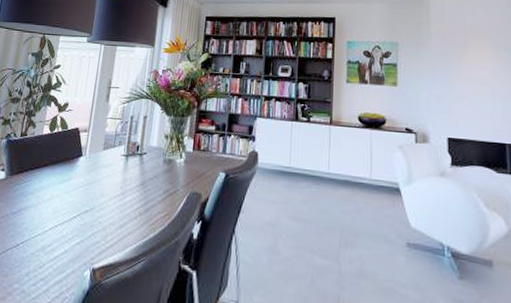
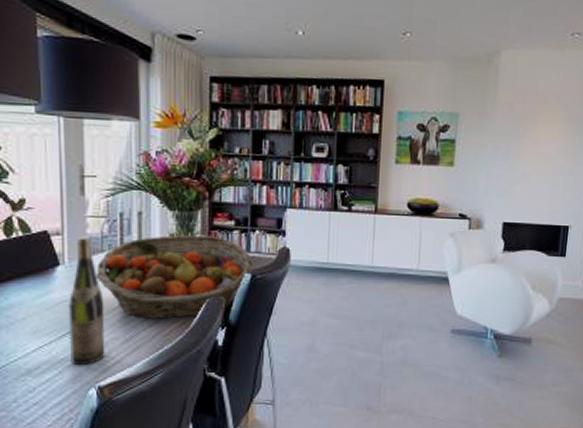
wine bottle: none [75,134,109,247] -> present [69,236,105,366]
fruit basket: none [106,136,228,210] -> present [95,234,254,319]

